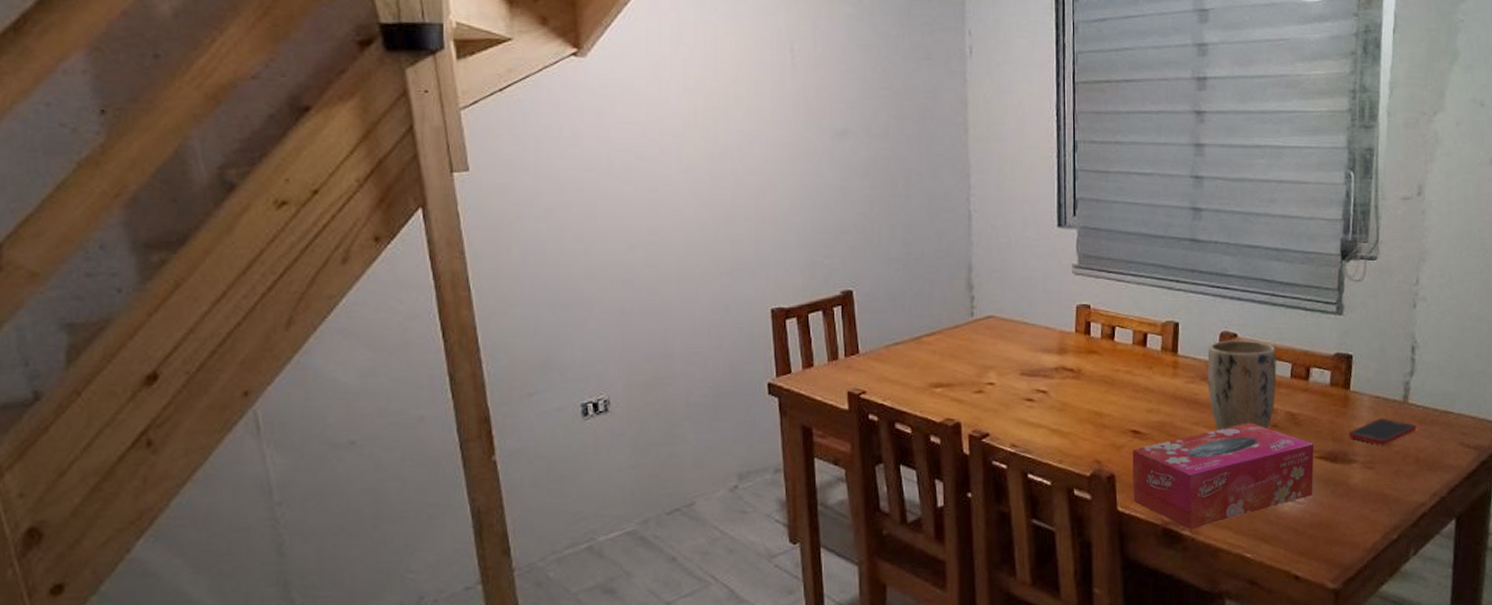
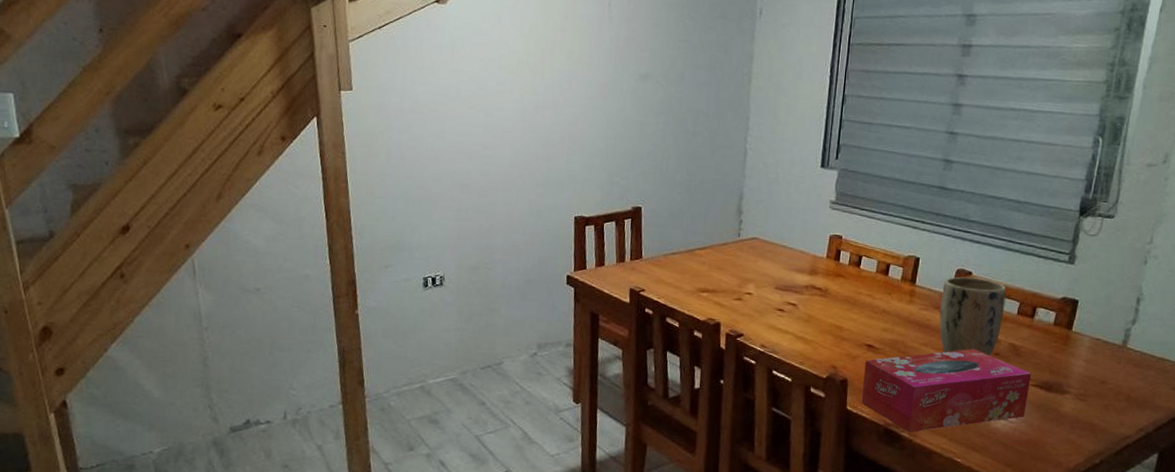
cell phone: present [1348,418,1416,445] -> none [1065,358,1132,381]

